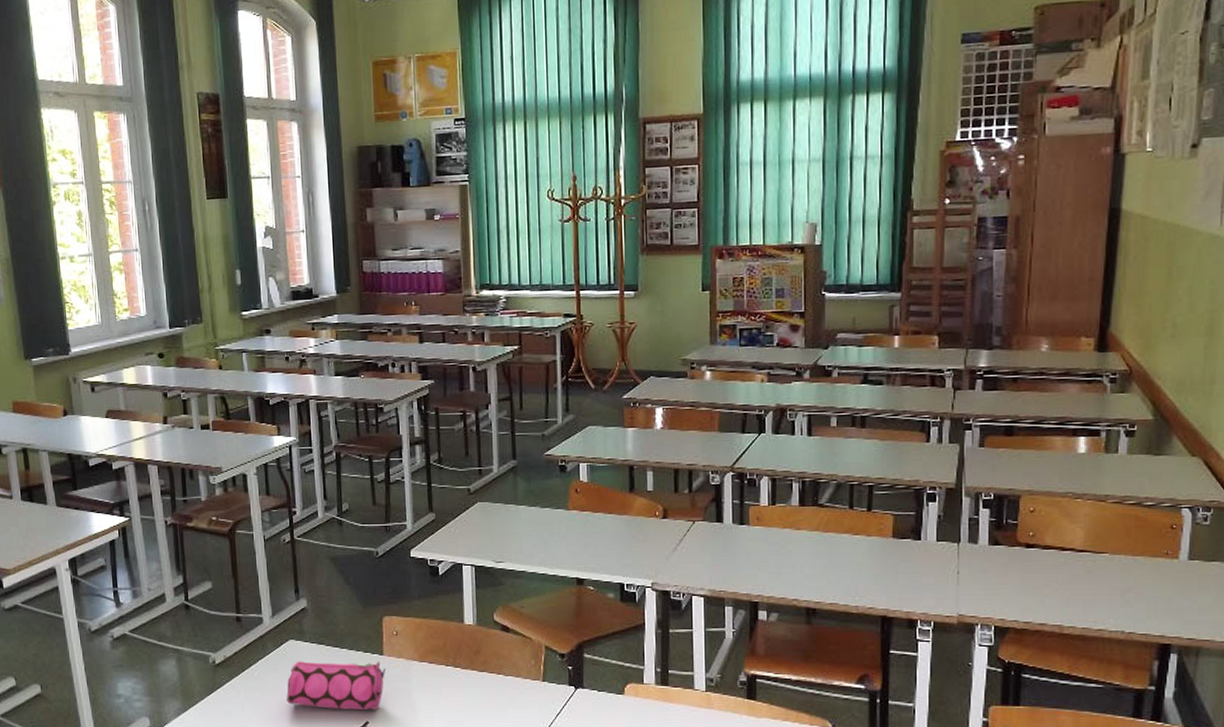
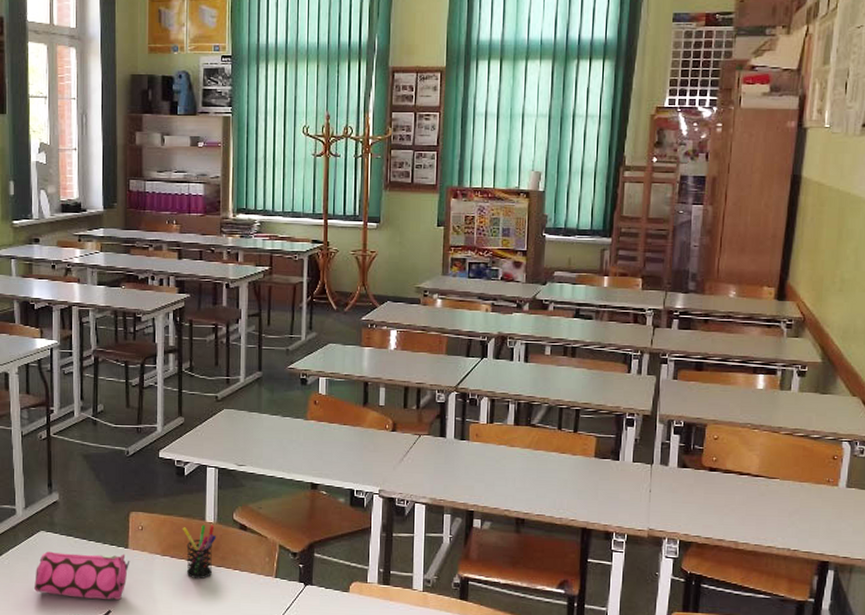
pen holder: none [440,627,476,685] -> present [183,524,216,579]

